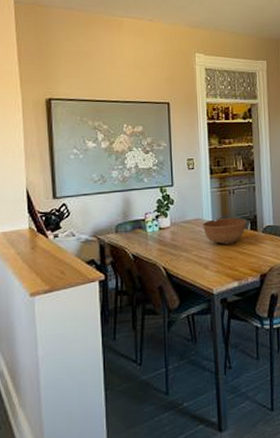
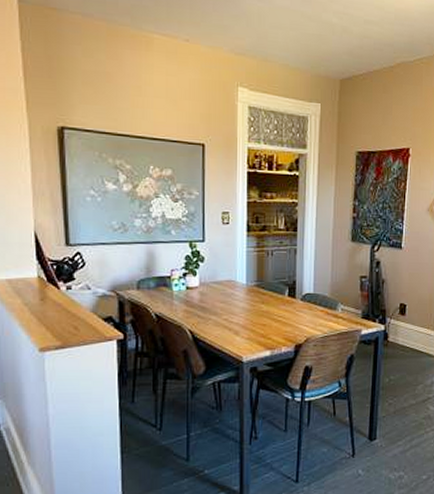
bowl: present [202,217,247,245] -> none [234,281,284,310]

